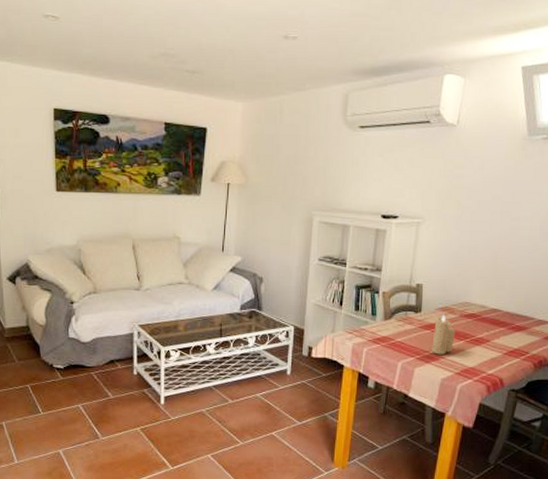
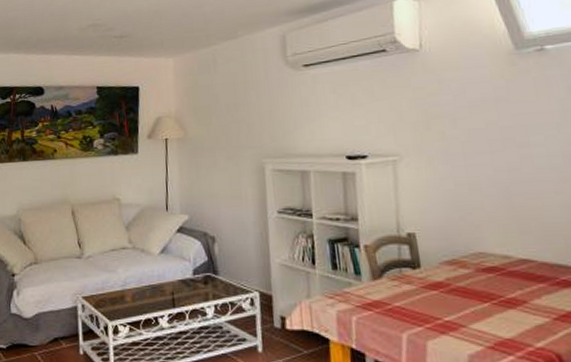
candle: present [431,315,456,355] -> none [442,270,476,322]

